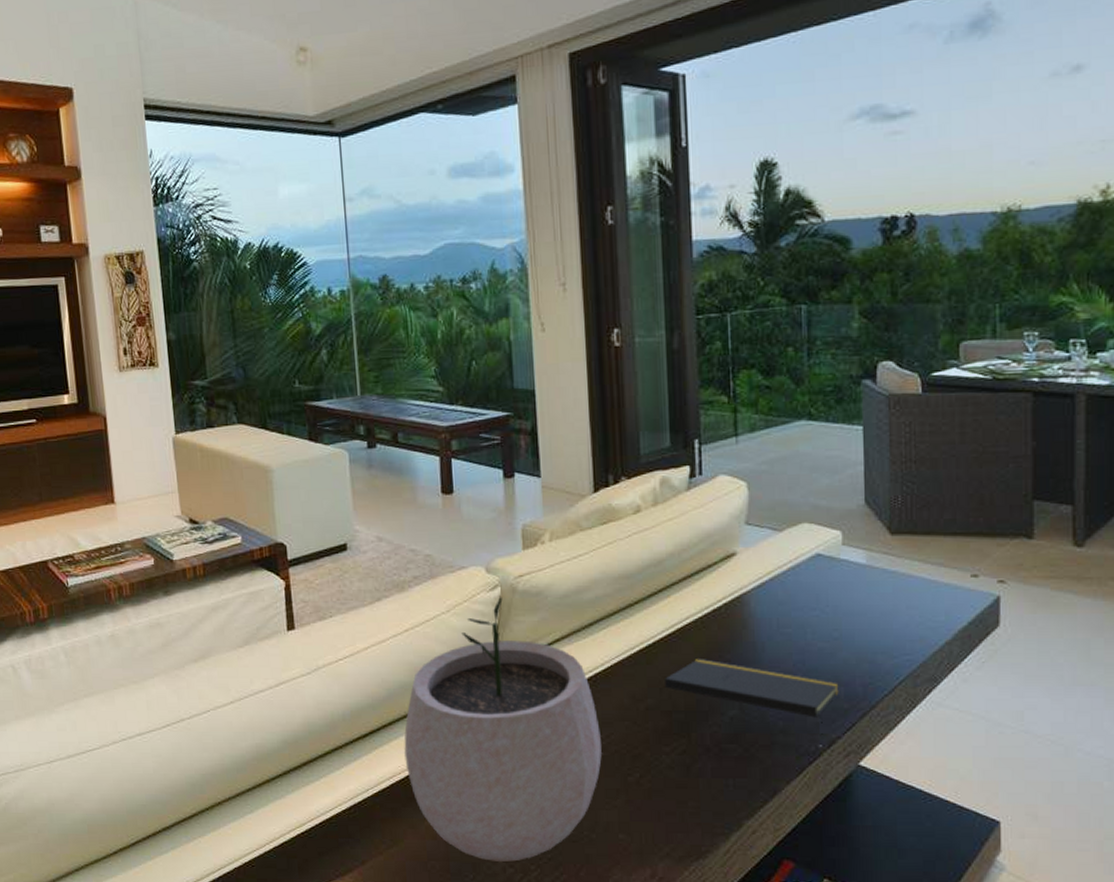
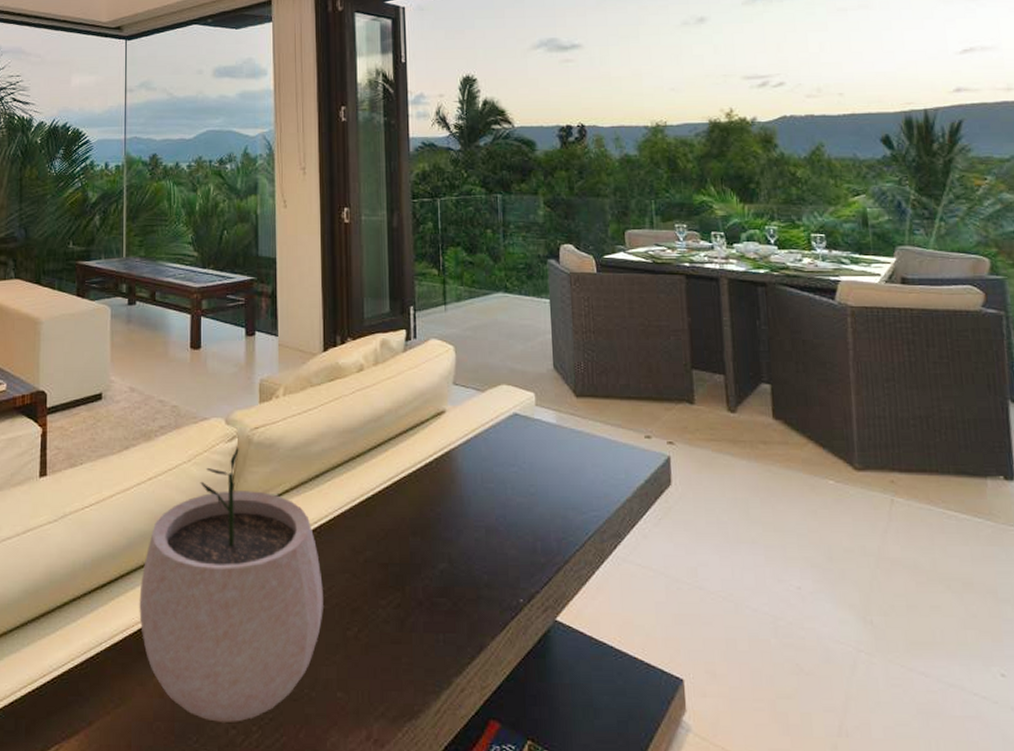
notepad: present [665,657,839,739] -> none [382,510,536,594]

